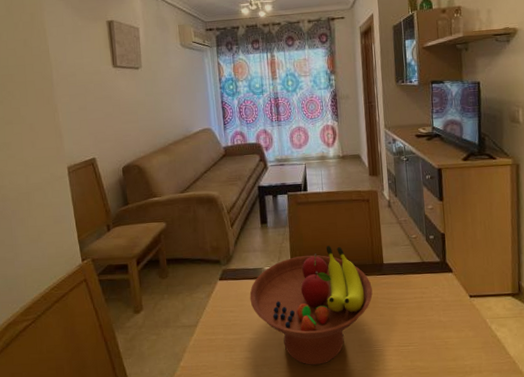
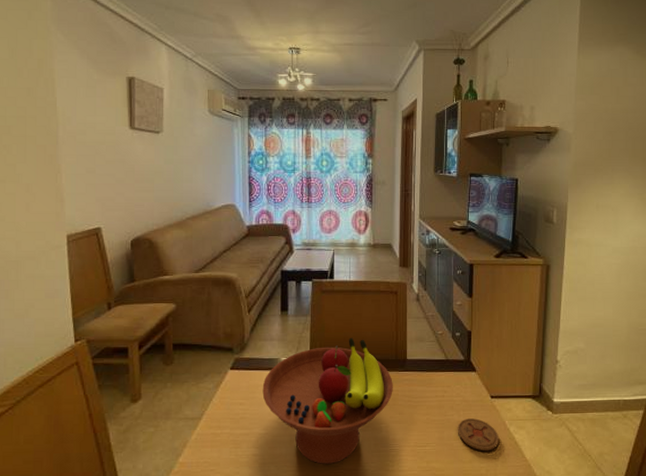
coaster: none [438,318,482,350] -> present [457,418,500,452]

